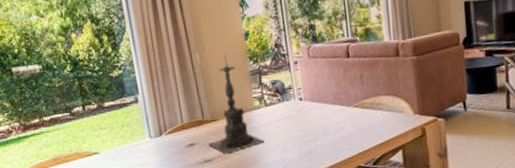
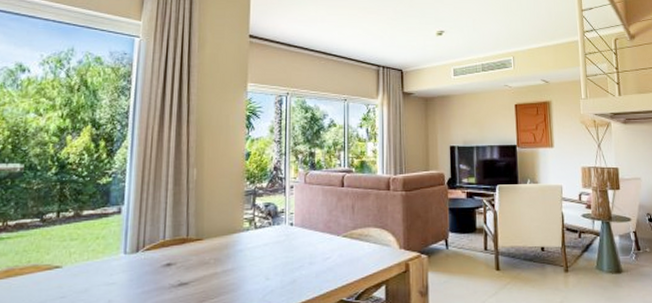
candle holder: present [208,54,265,154] -> none [187,172,248,278]

